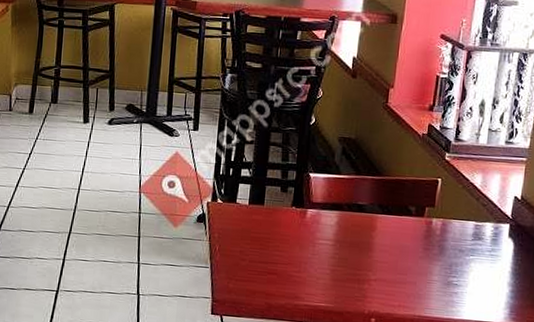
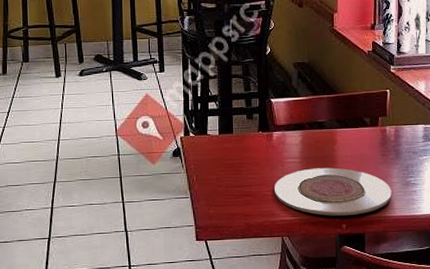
plate: none [301,253,430,310] -> present [274,167,392,216]

